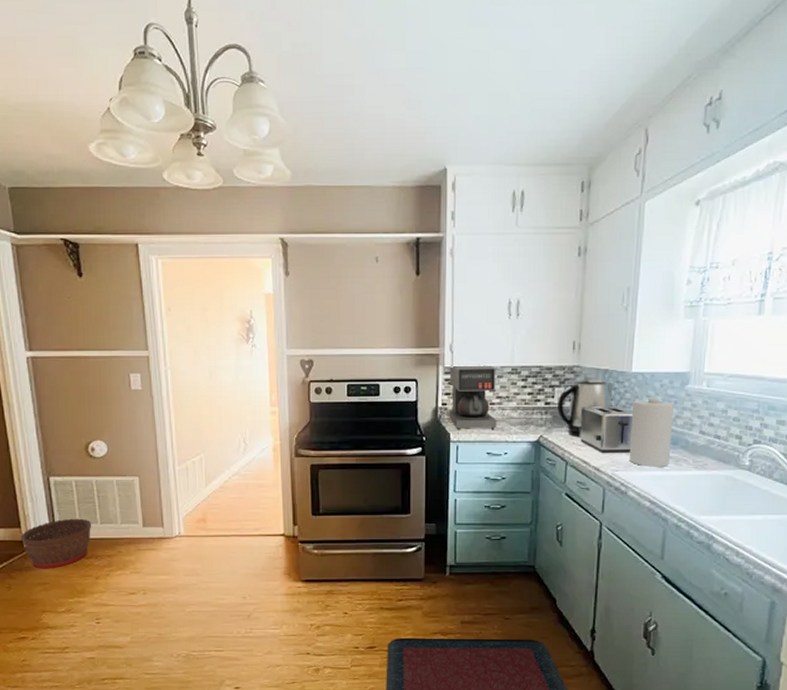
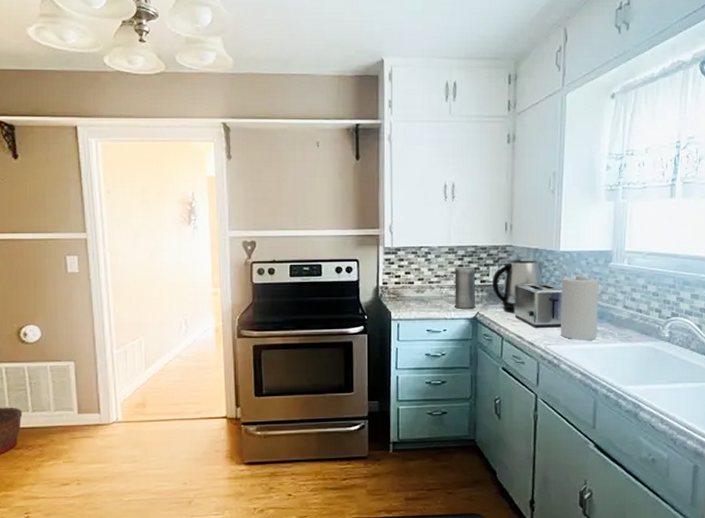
coffee maker: present [448,364,497,430] -> none [389,244,436,309]
canister: none [517,388,540,432] -> present [454,267,476,309]

